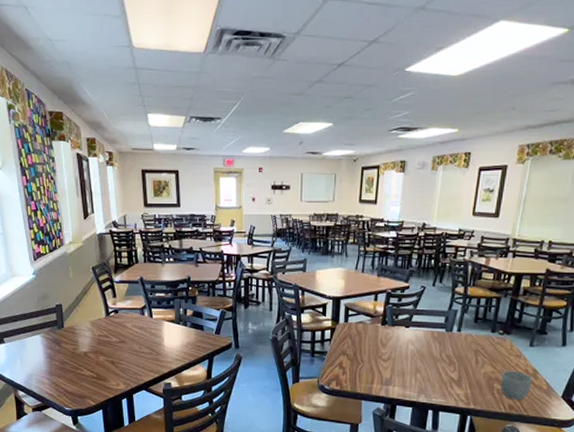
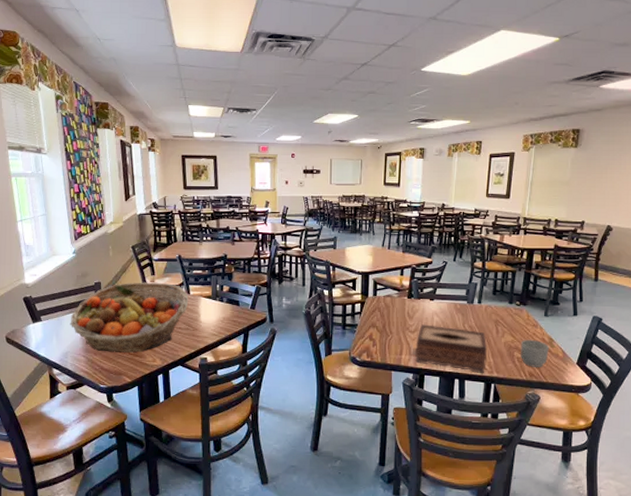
fruit basket: none [33,305,152,376] -> present [70,282,189,353]
tissue box: none [386,352,465,405] -> present [414,323,488,373]

